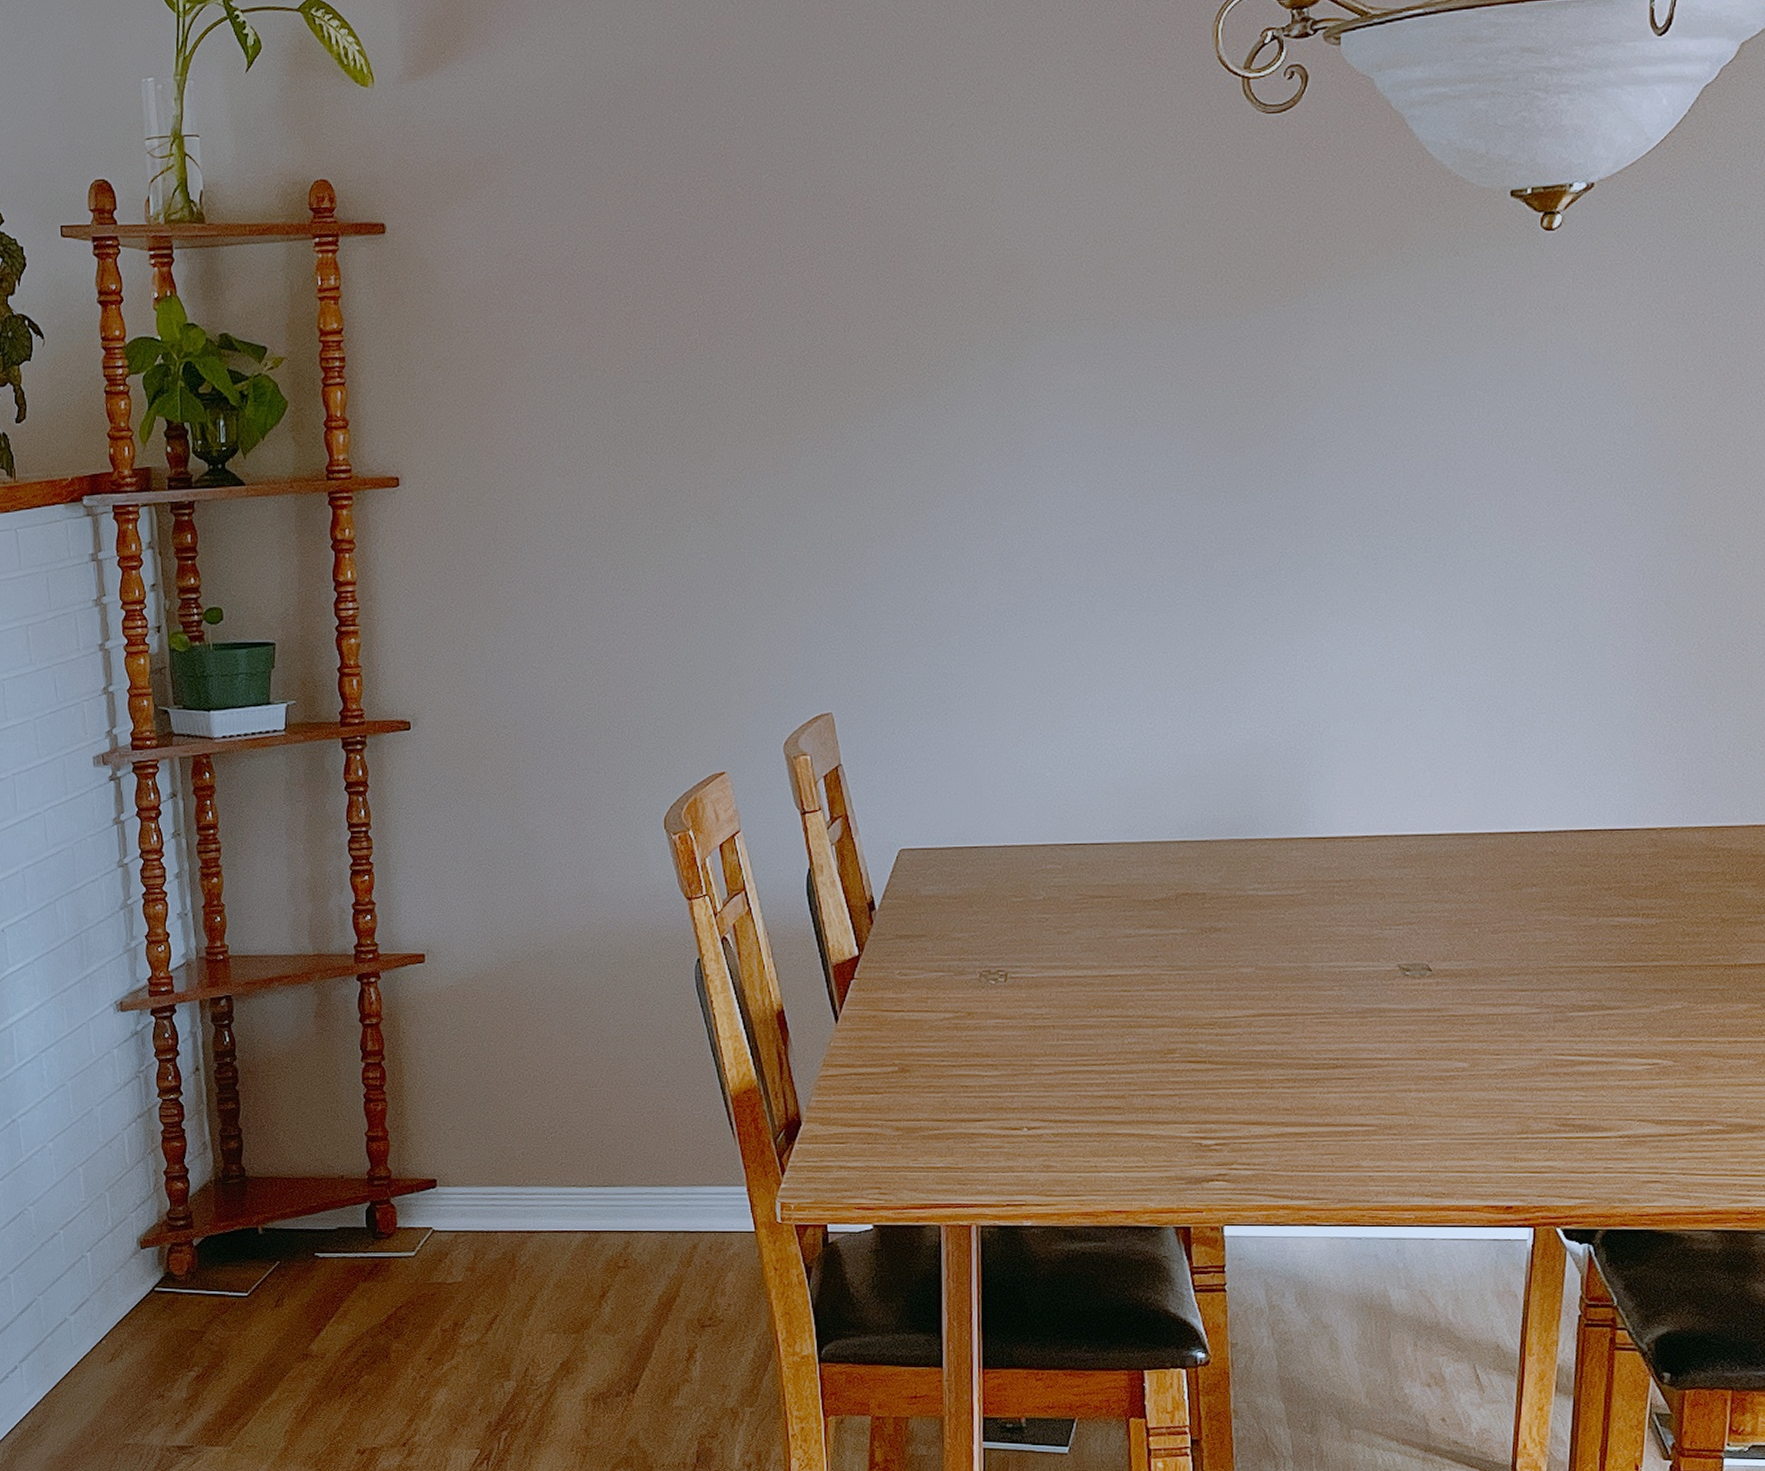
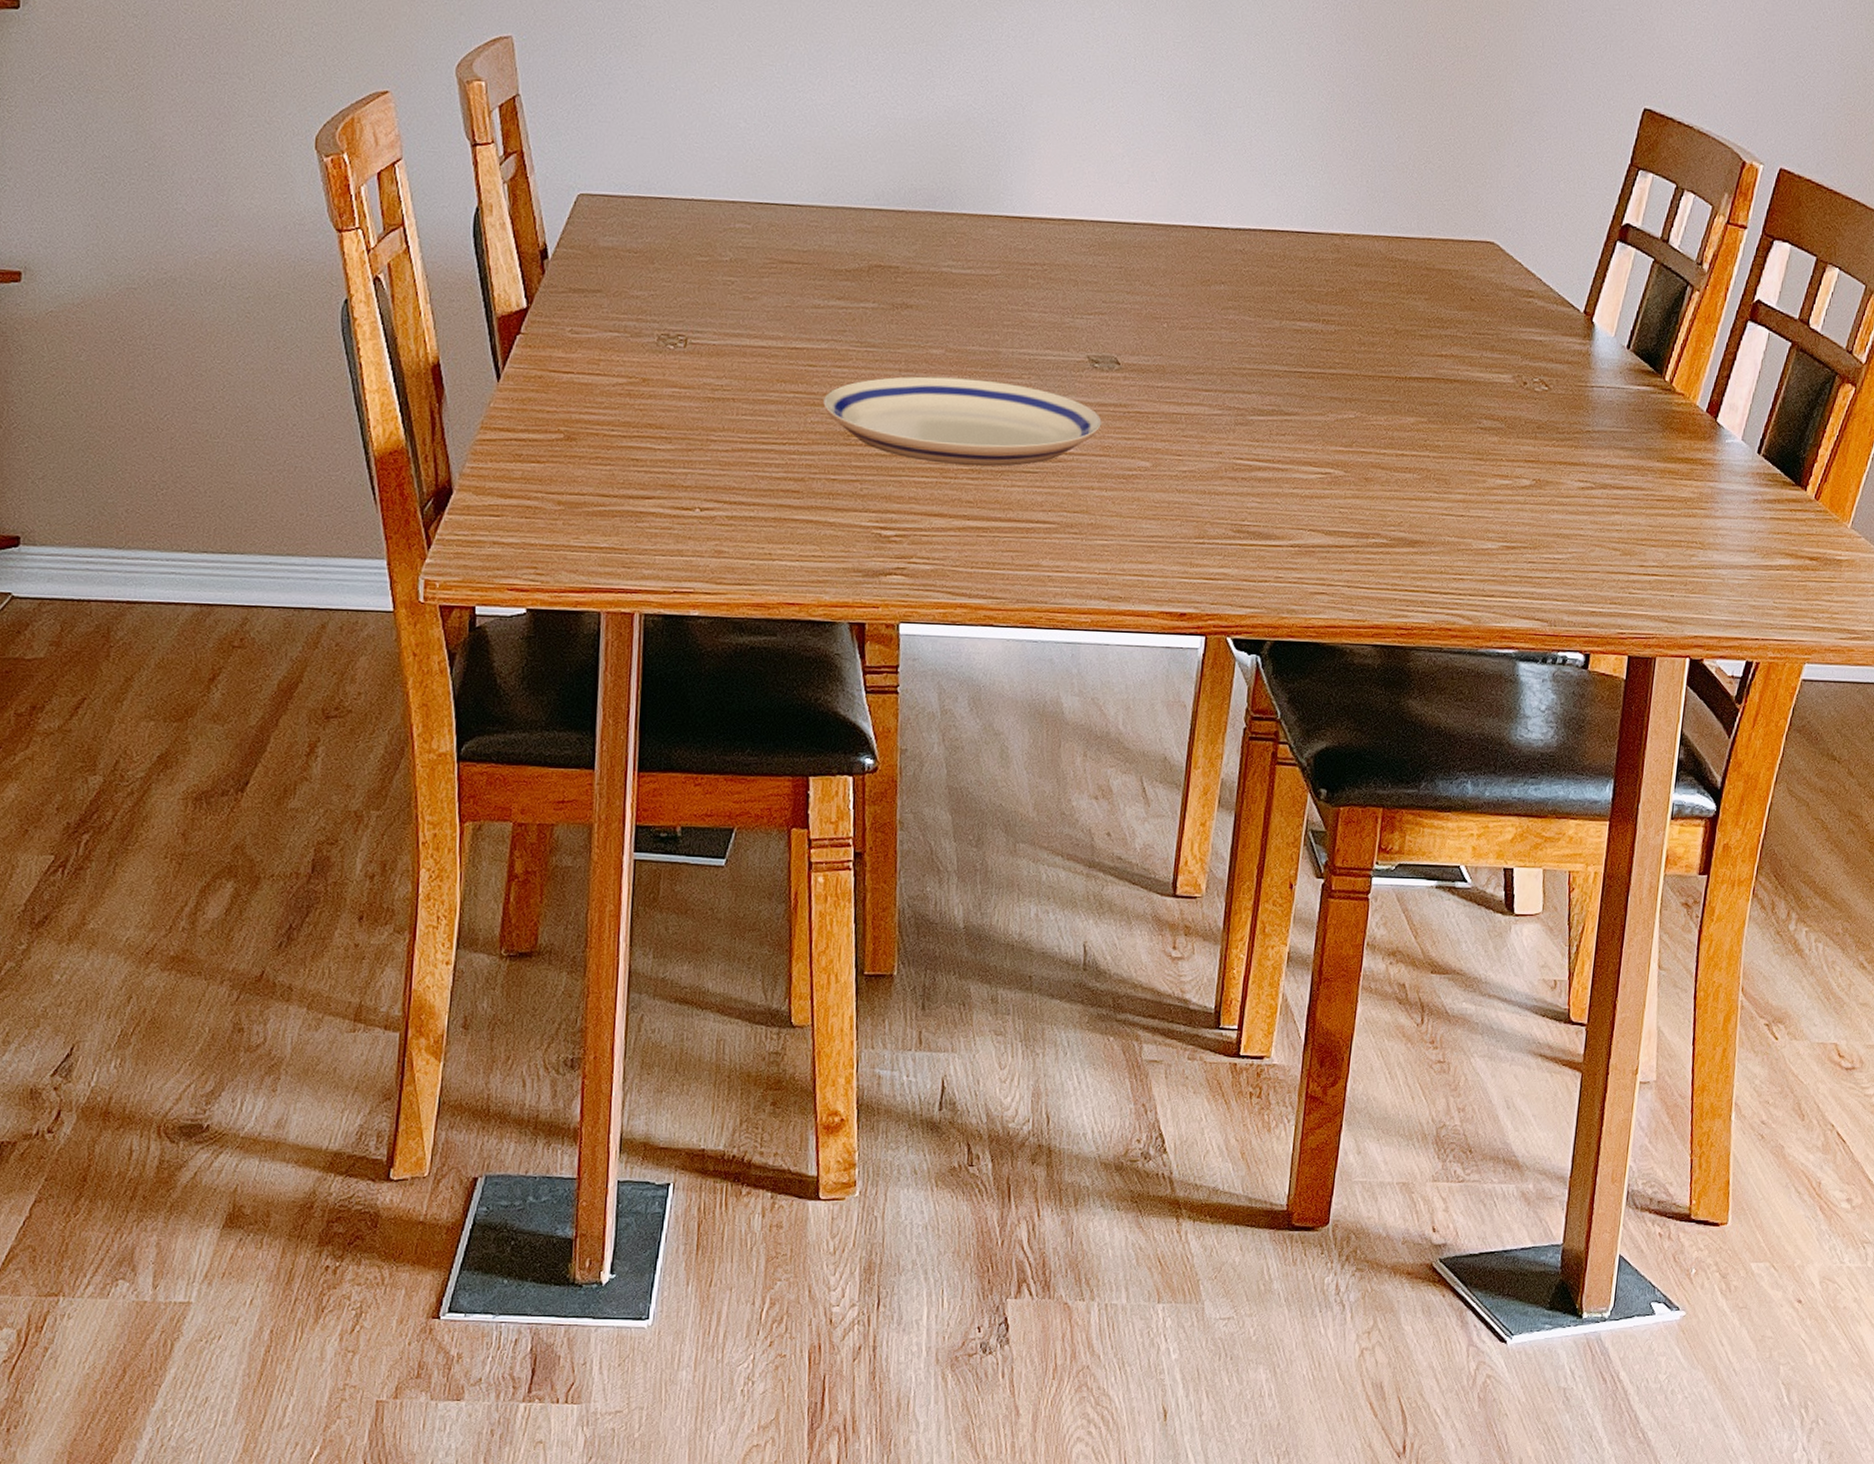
plate: none [1139,994,1416,1076] -> present [823,376,1102,467]

